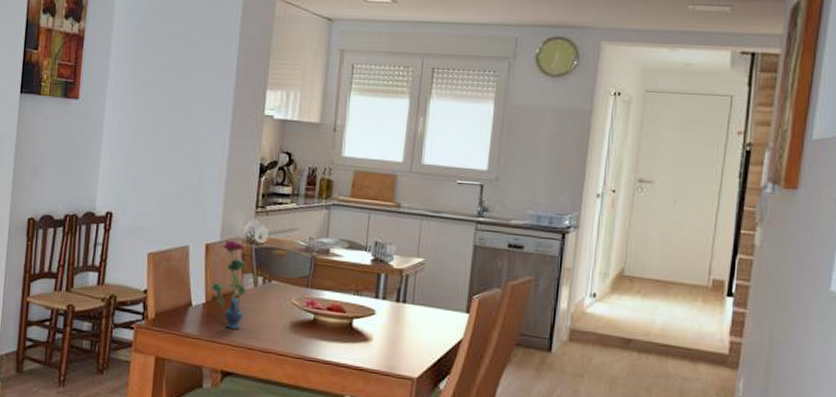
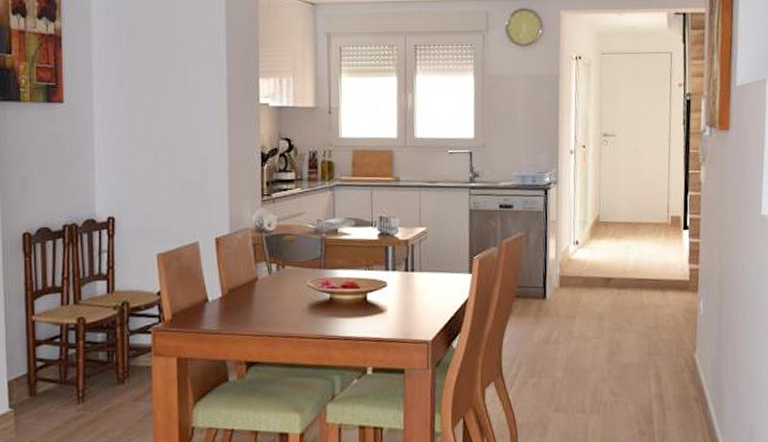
vase: present [210,240,246,329] -> none [225,231,262,319]

